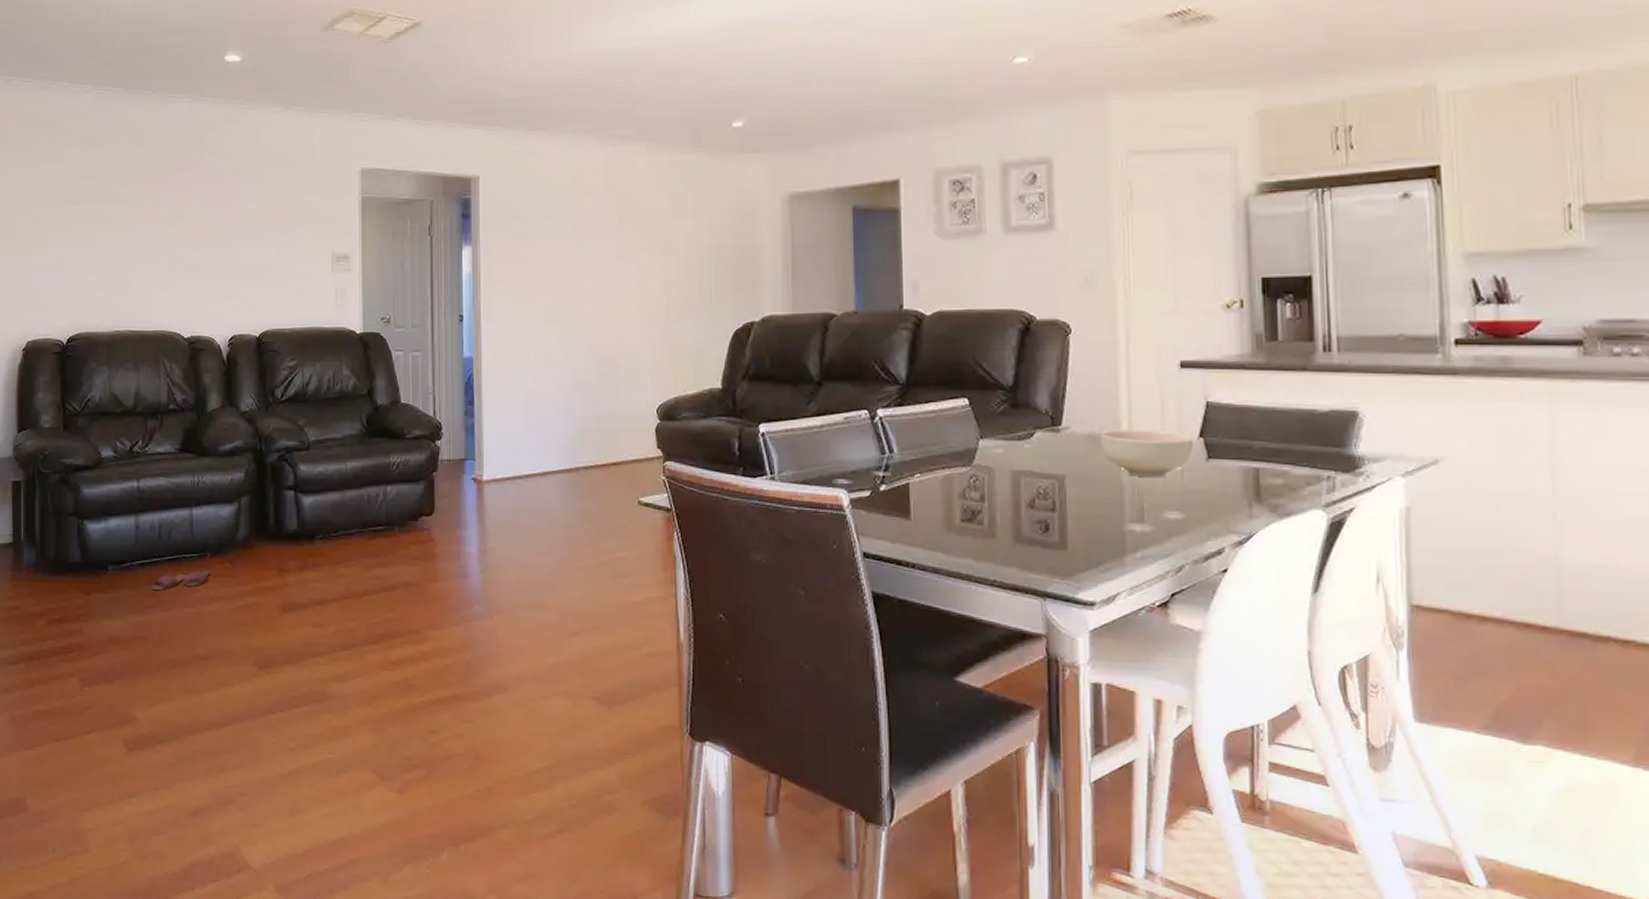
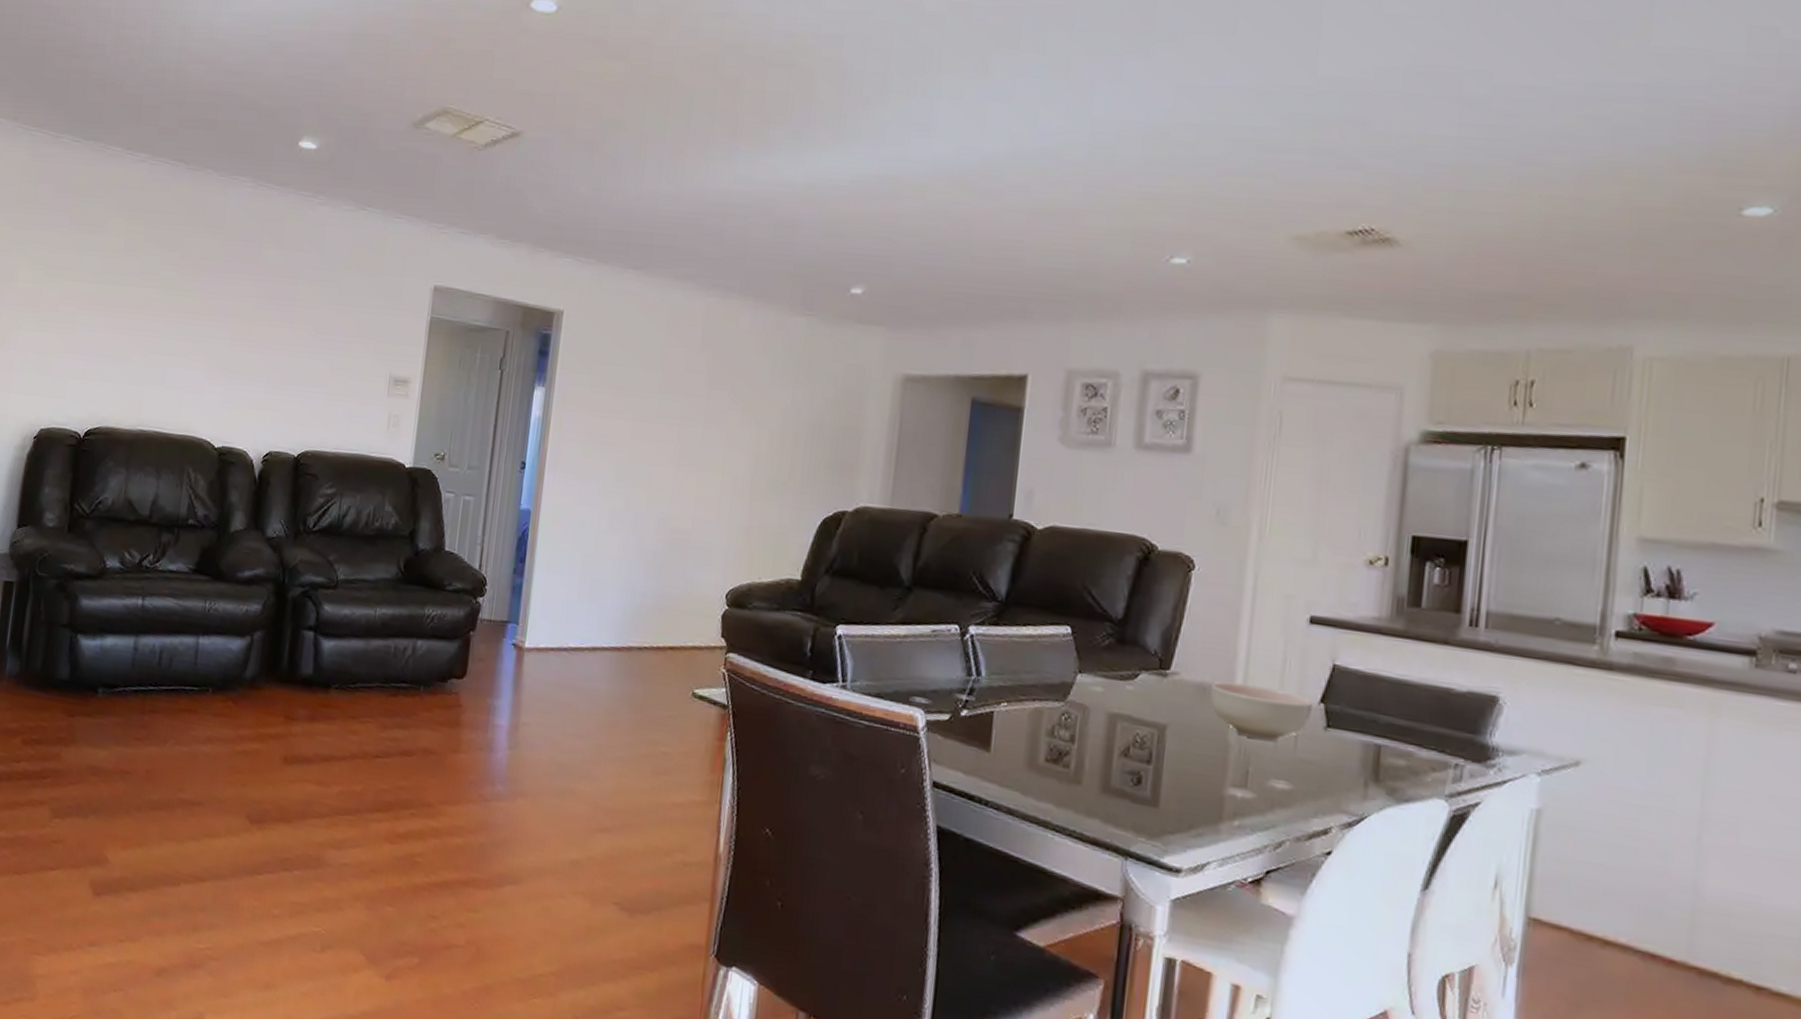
slippers: present [151,570,210,591] -> none [143,704,209,723]

